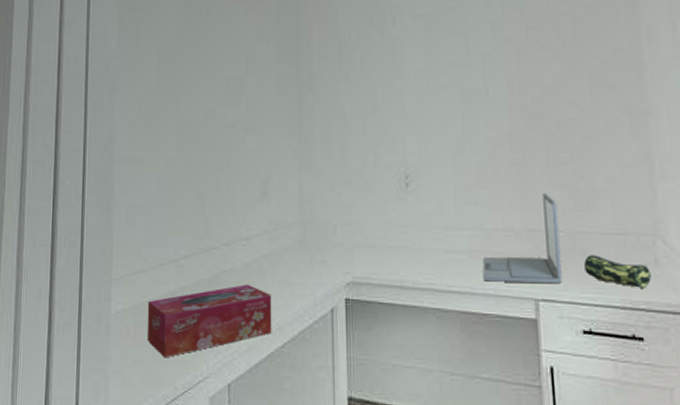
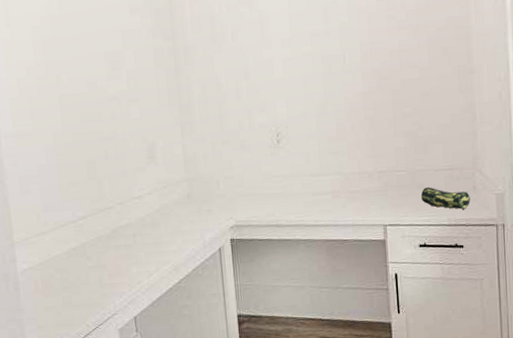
tissue box: present [147,284,272,358] -> none [51,236,169,303]
laptop: present [482,193,563,284] -> none [342,141,405,215]

